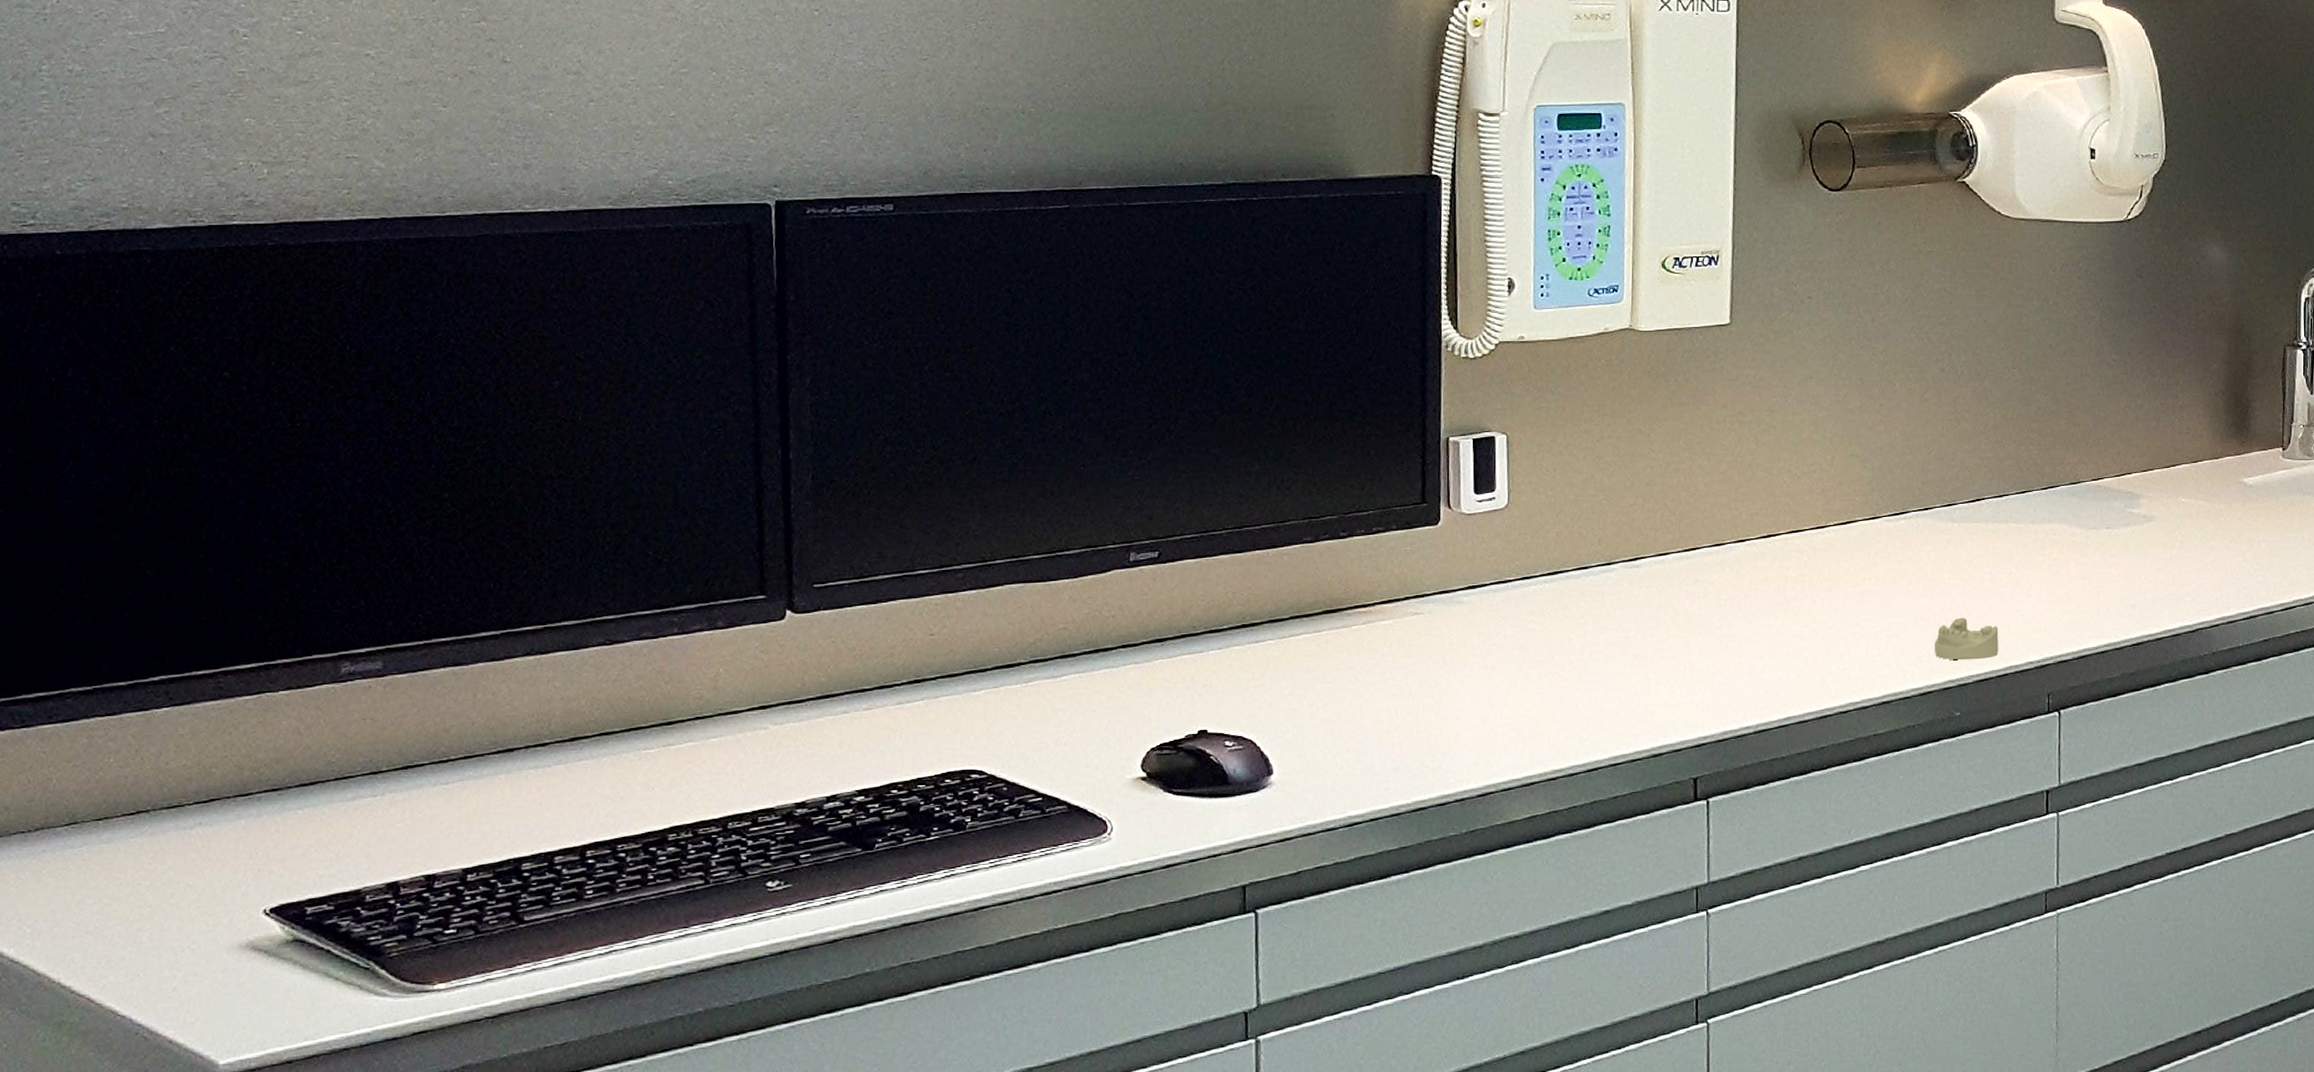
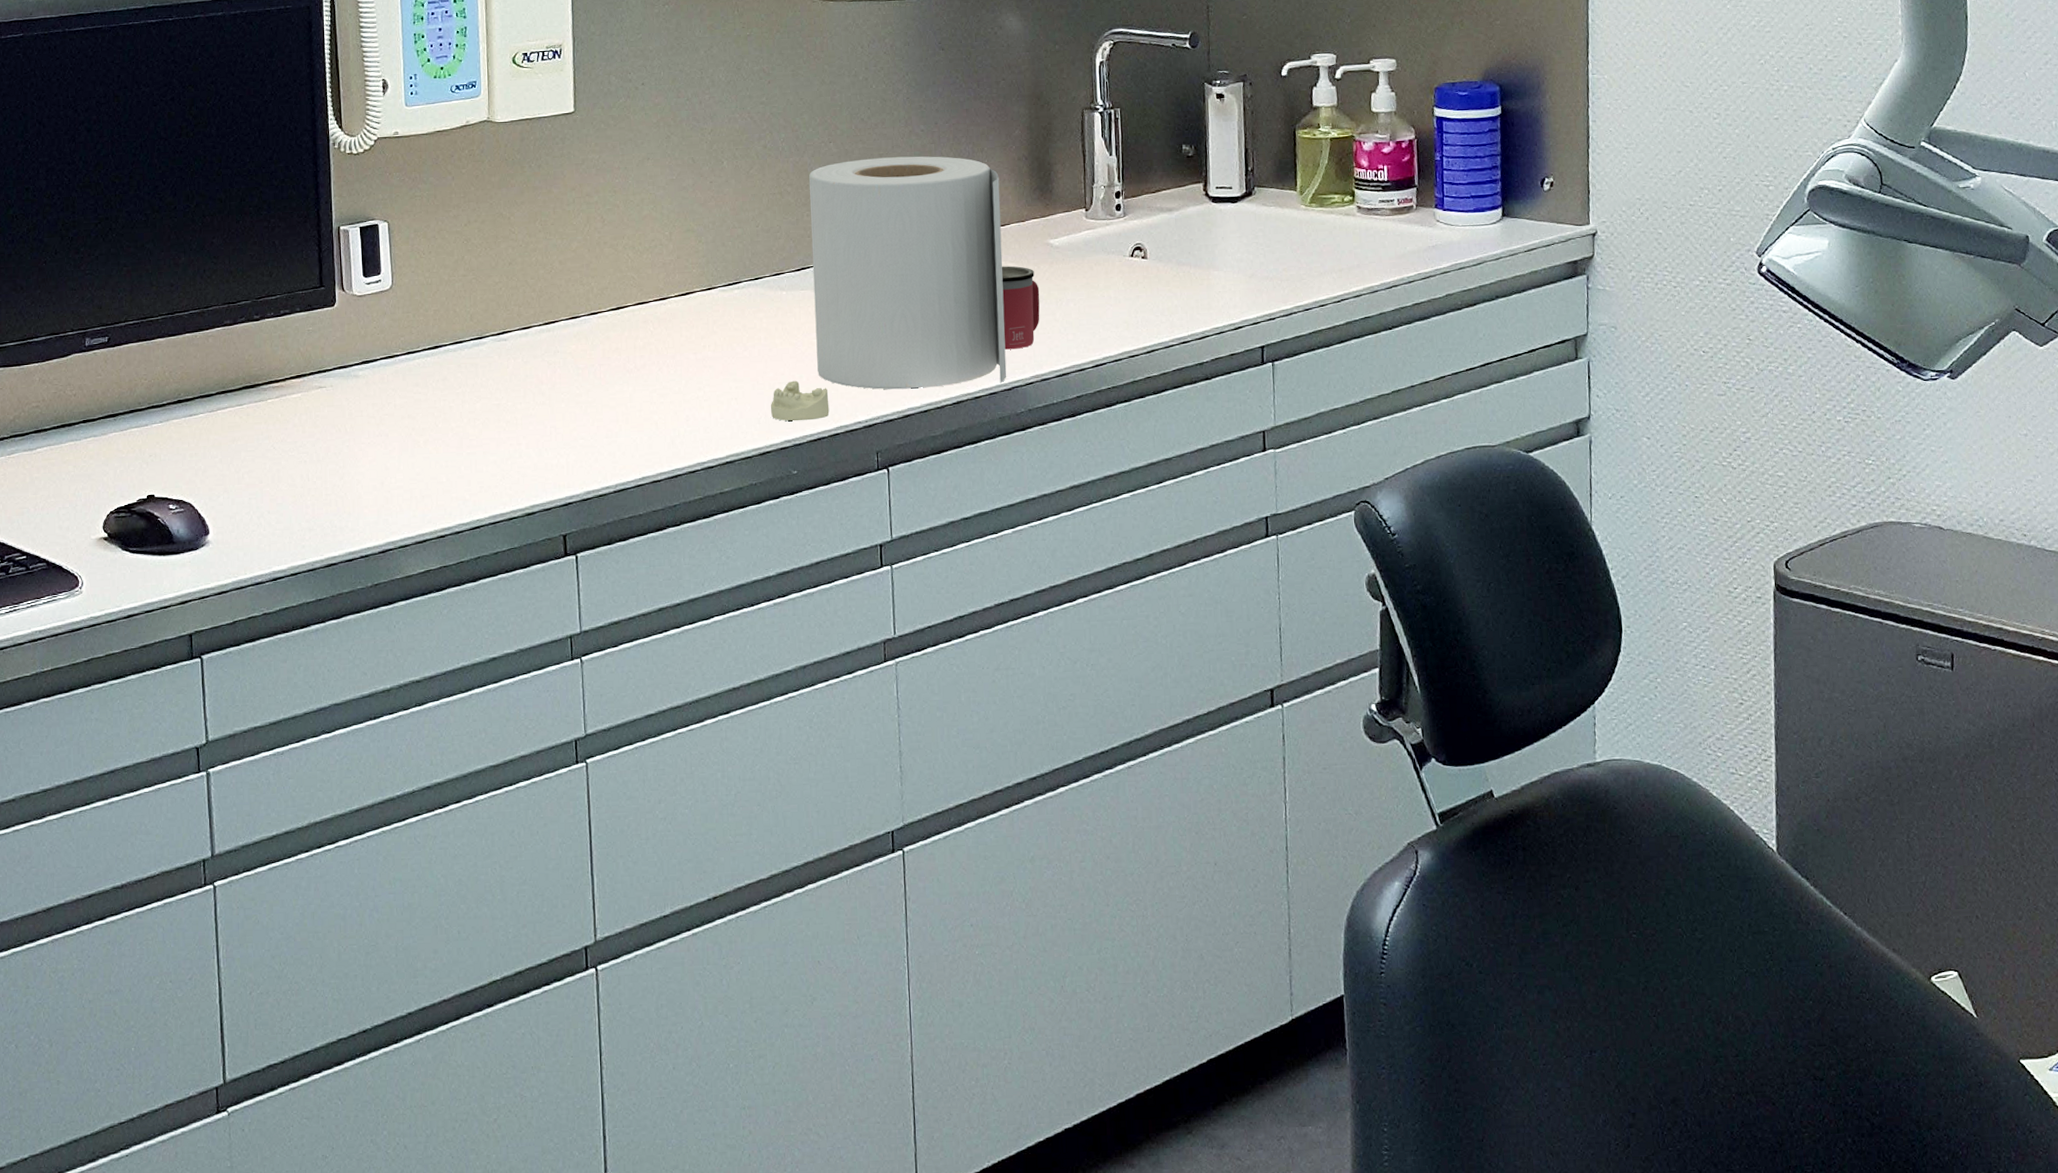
paper towel roll: none [1988,386,2194,629] -> present [809,156,1007,390]
beverage cup: none [2190,504,2230,590] -> present [1001,266,1040,350]

